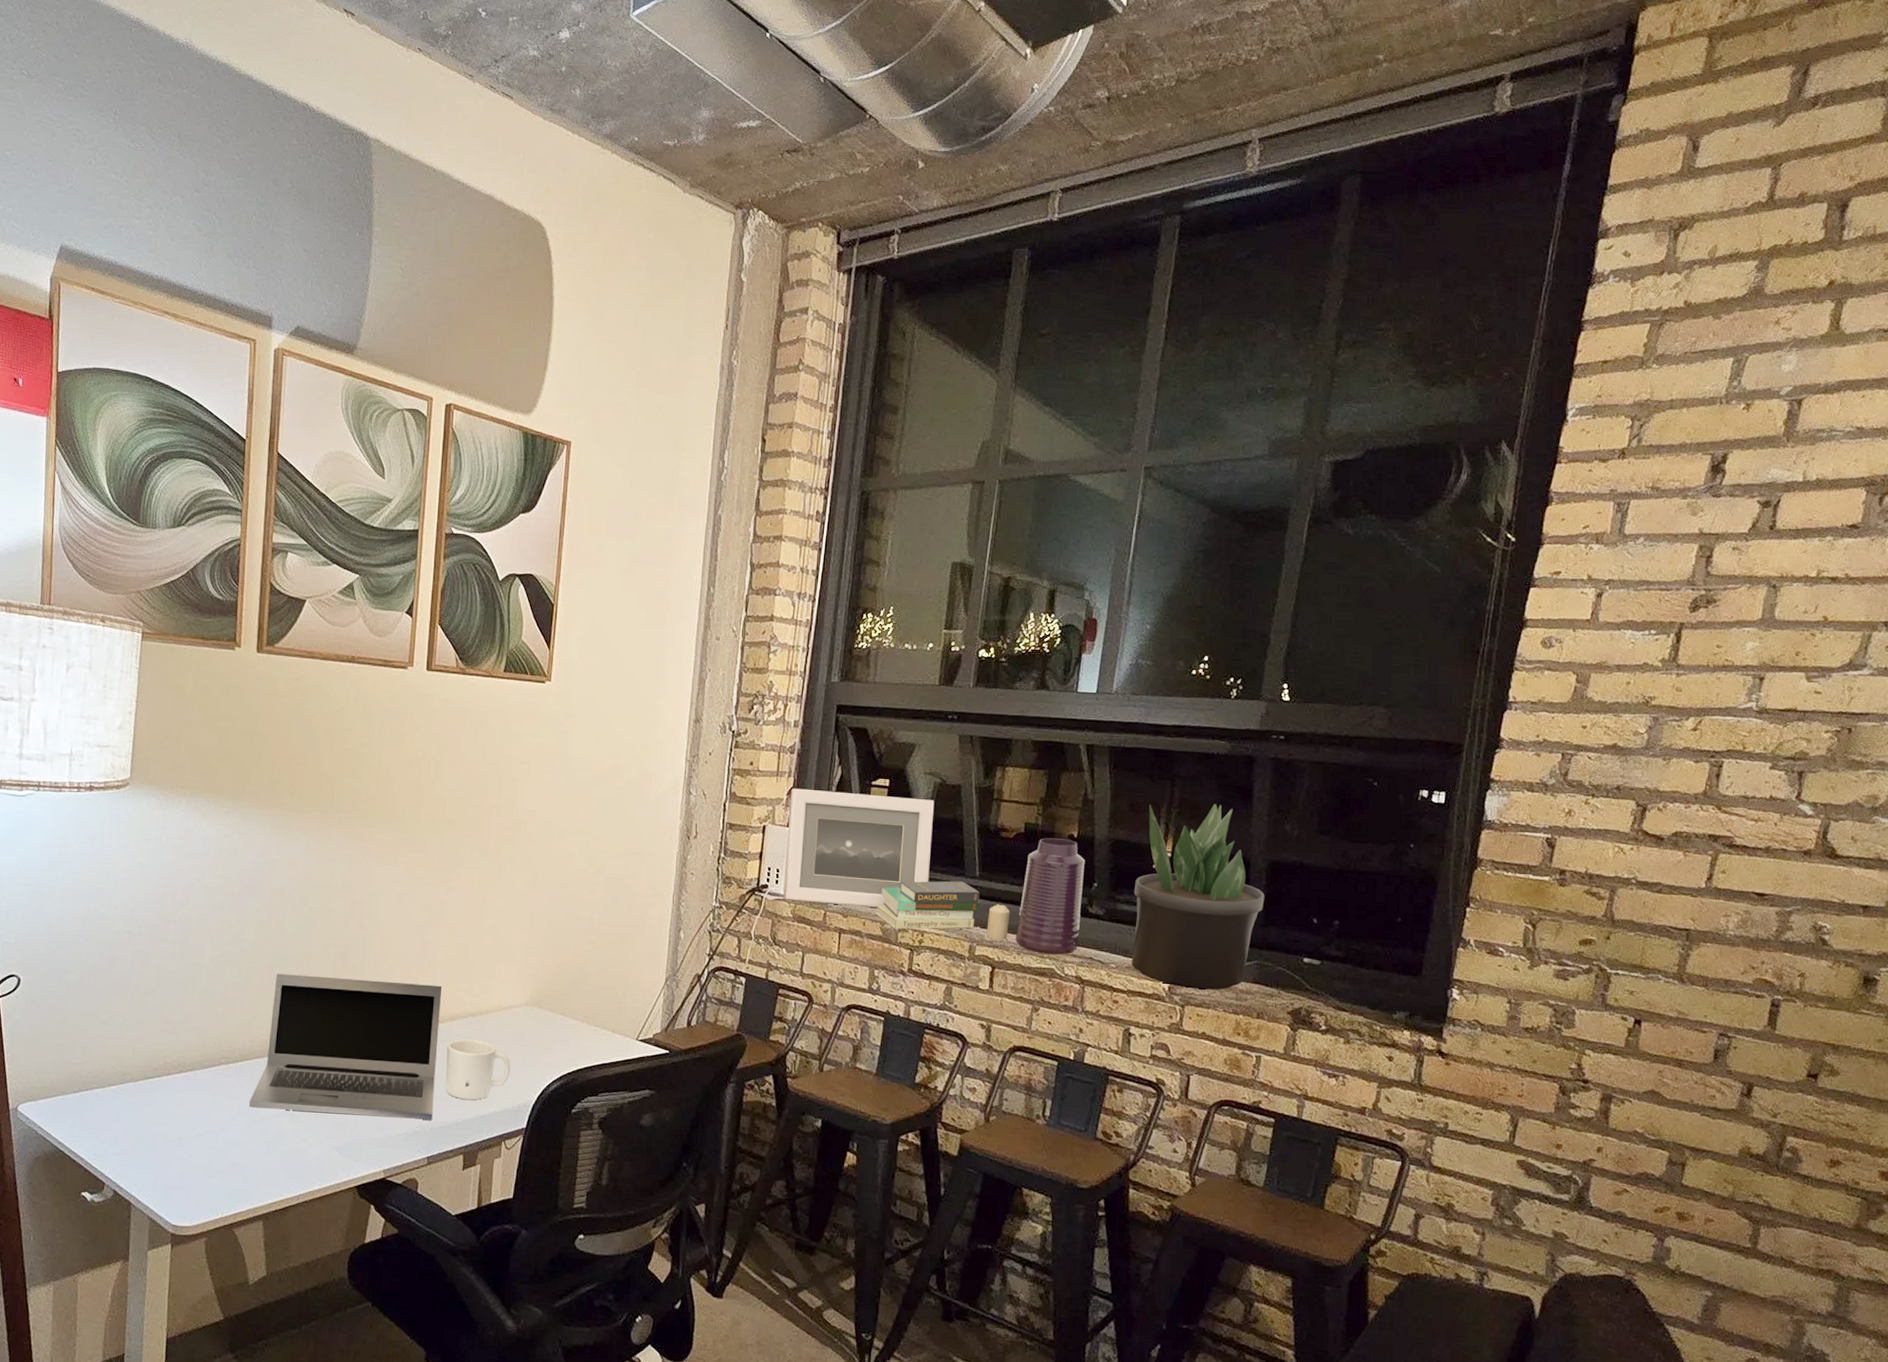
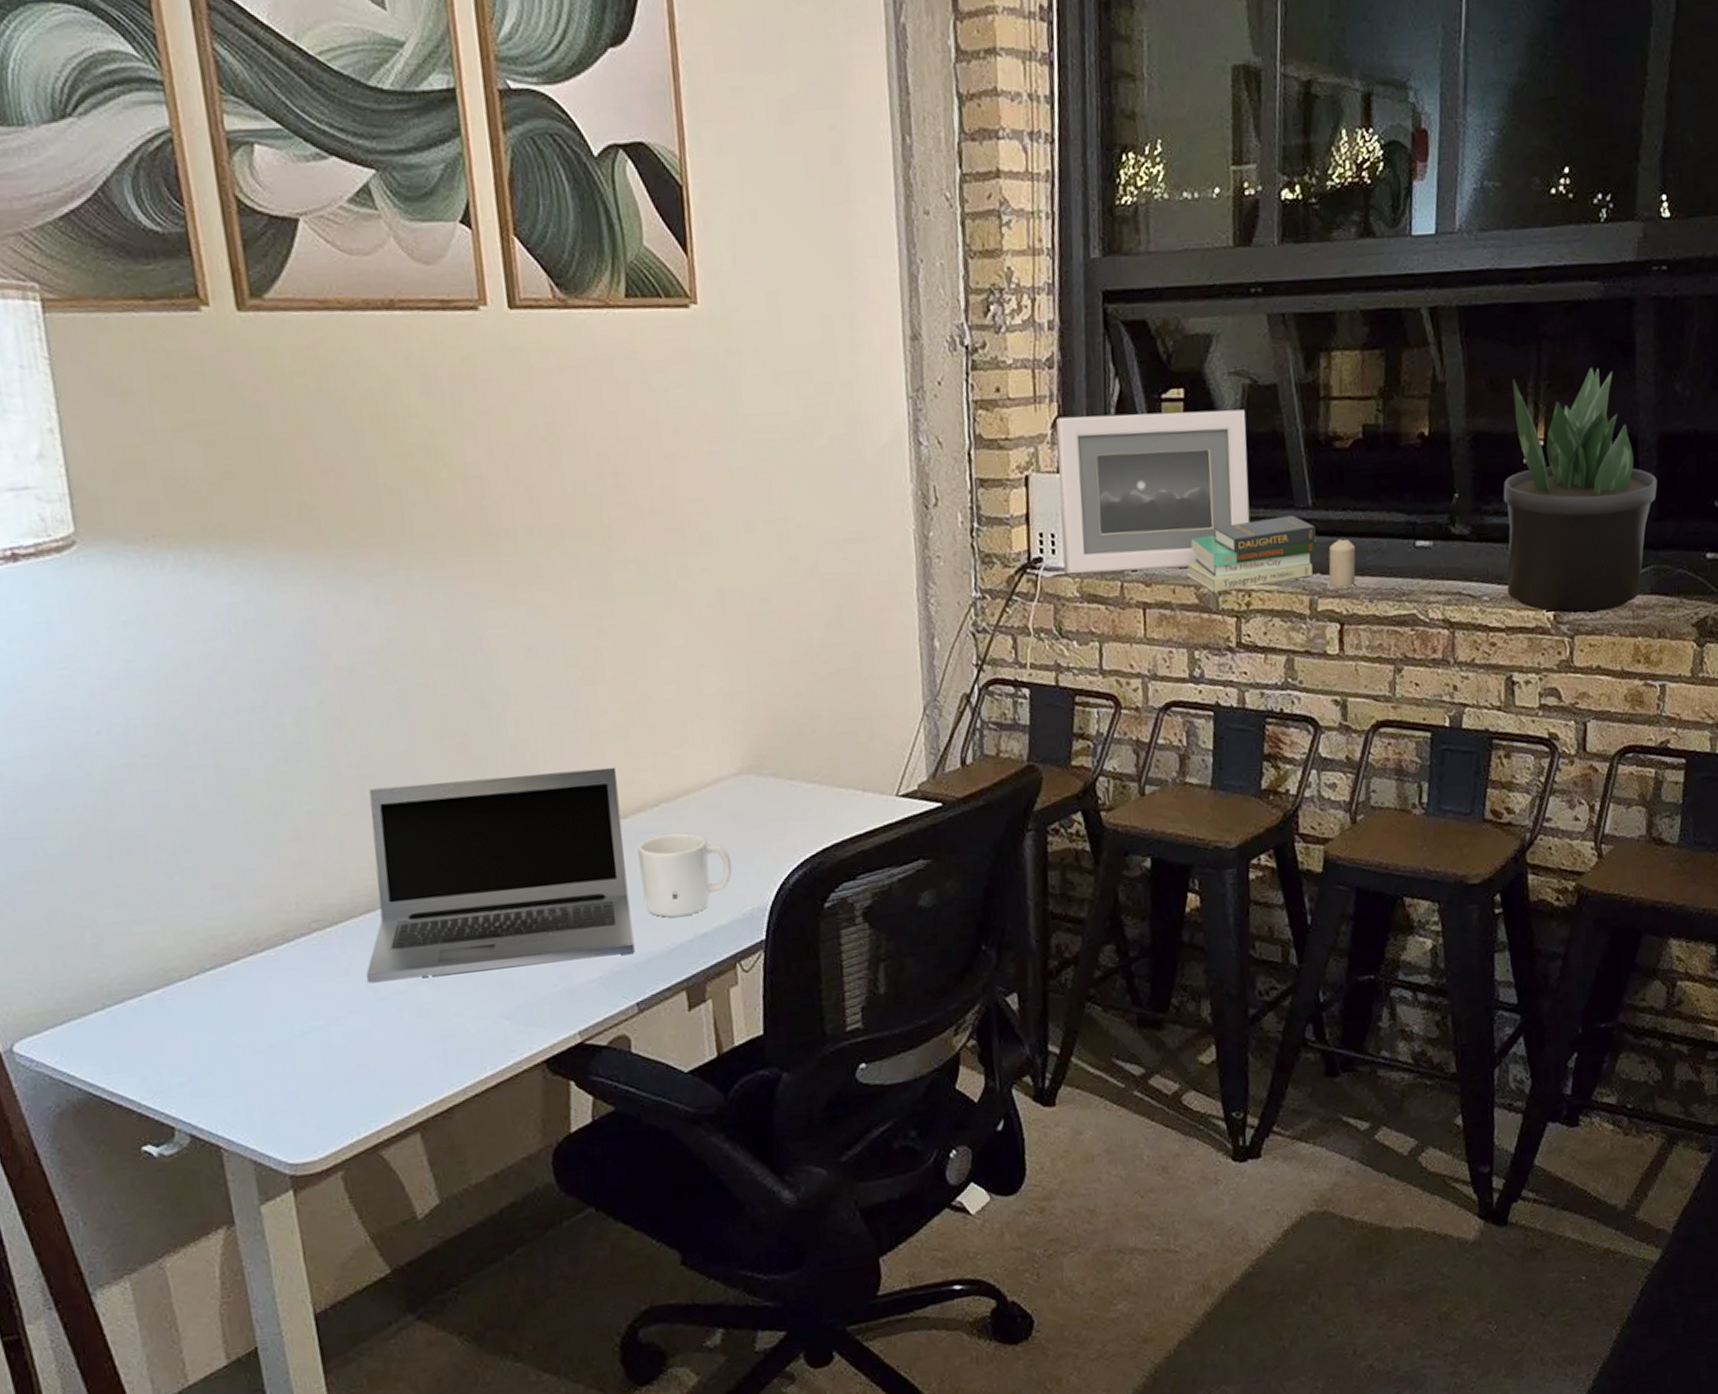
vase: present [1015,838,1086,955] -> none [1365,439,1443,597]

